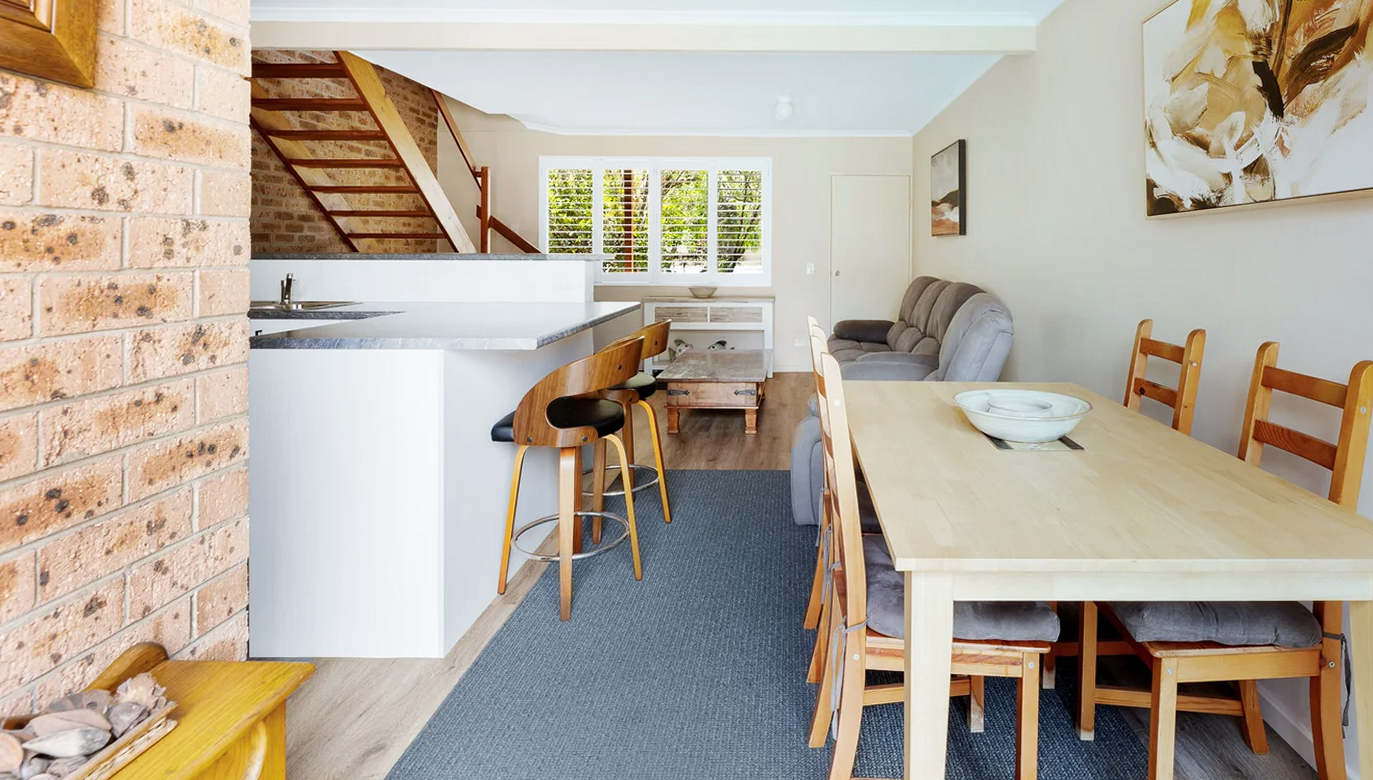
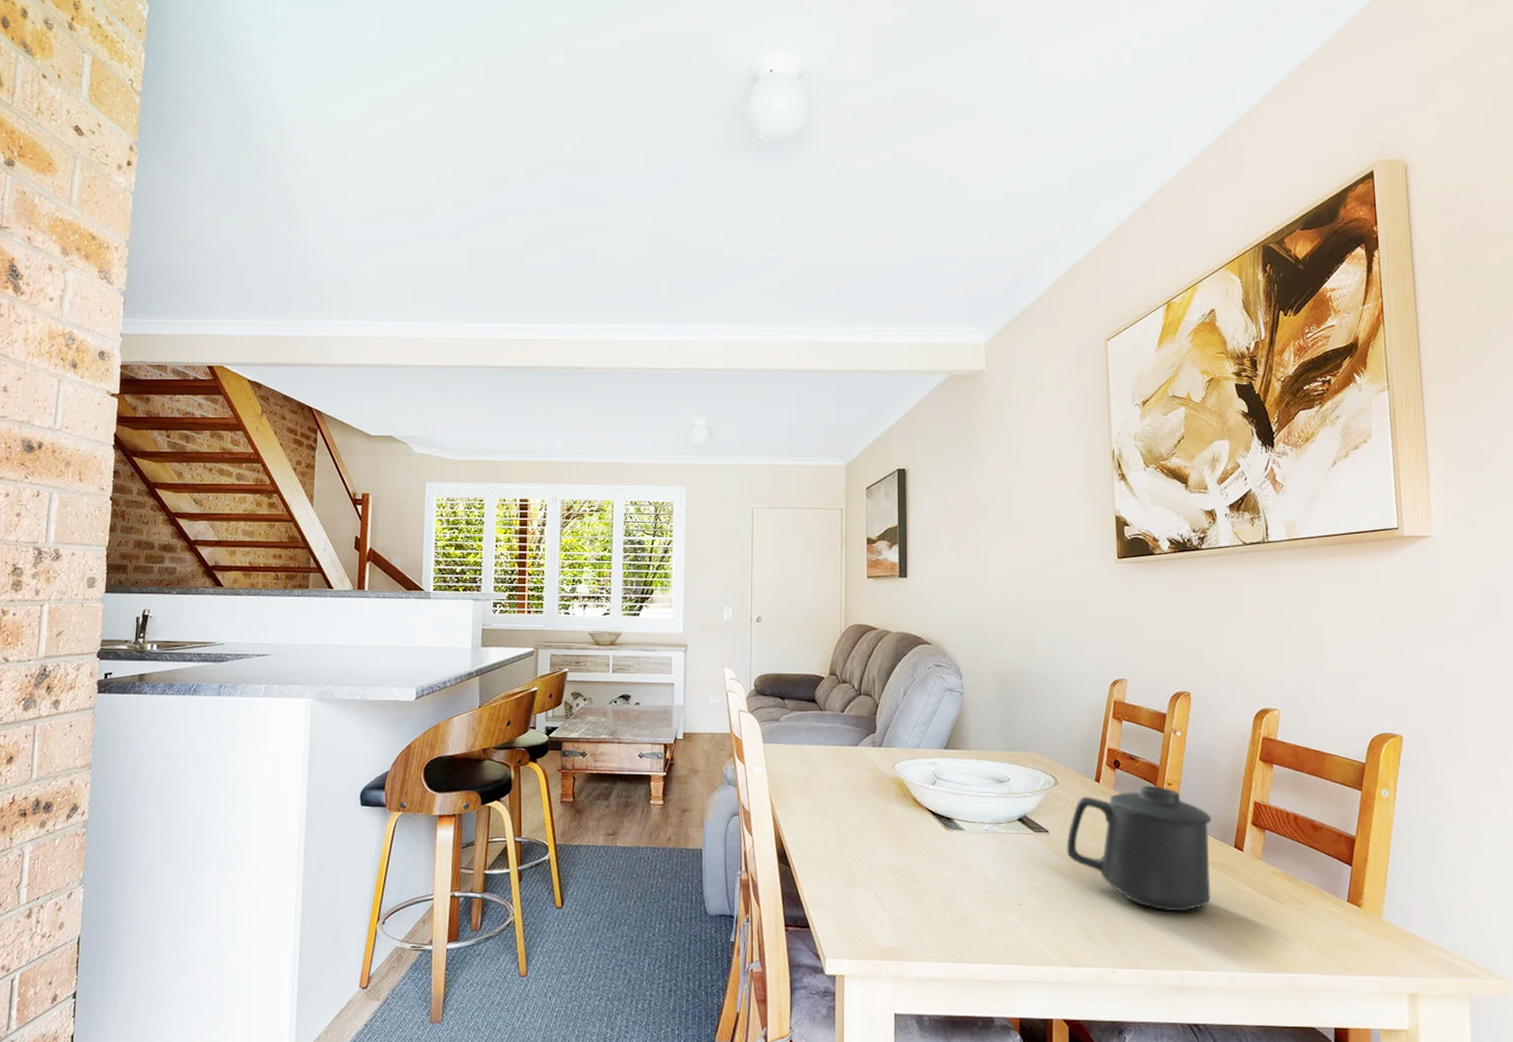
mug: none [1098,408,1220,512] -> present [1066,785,1211,912]

